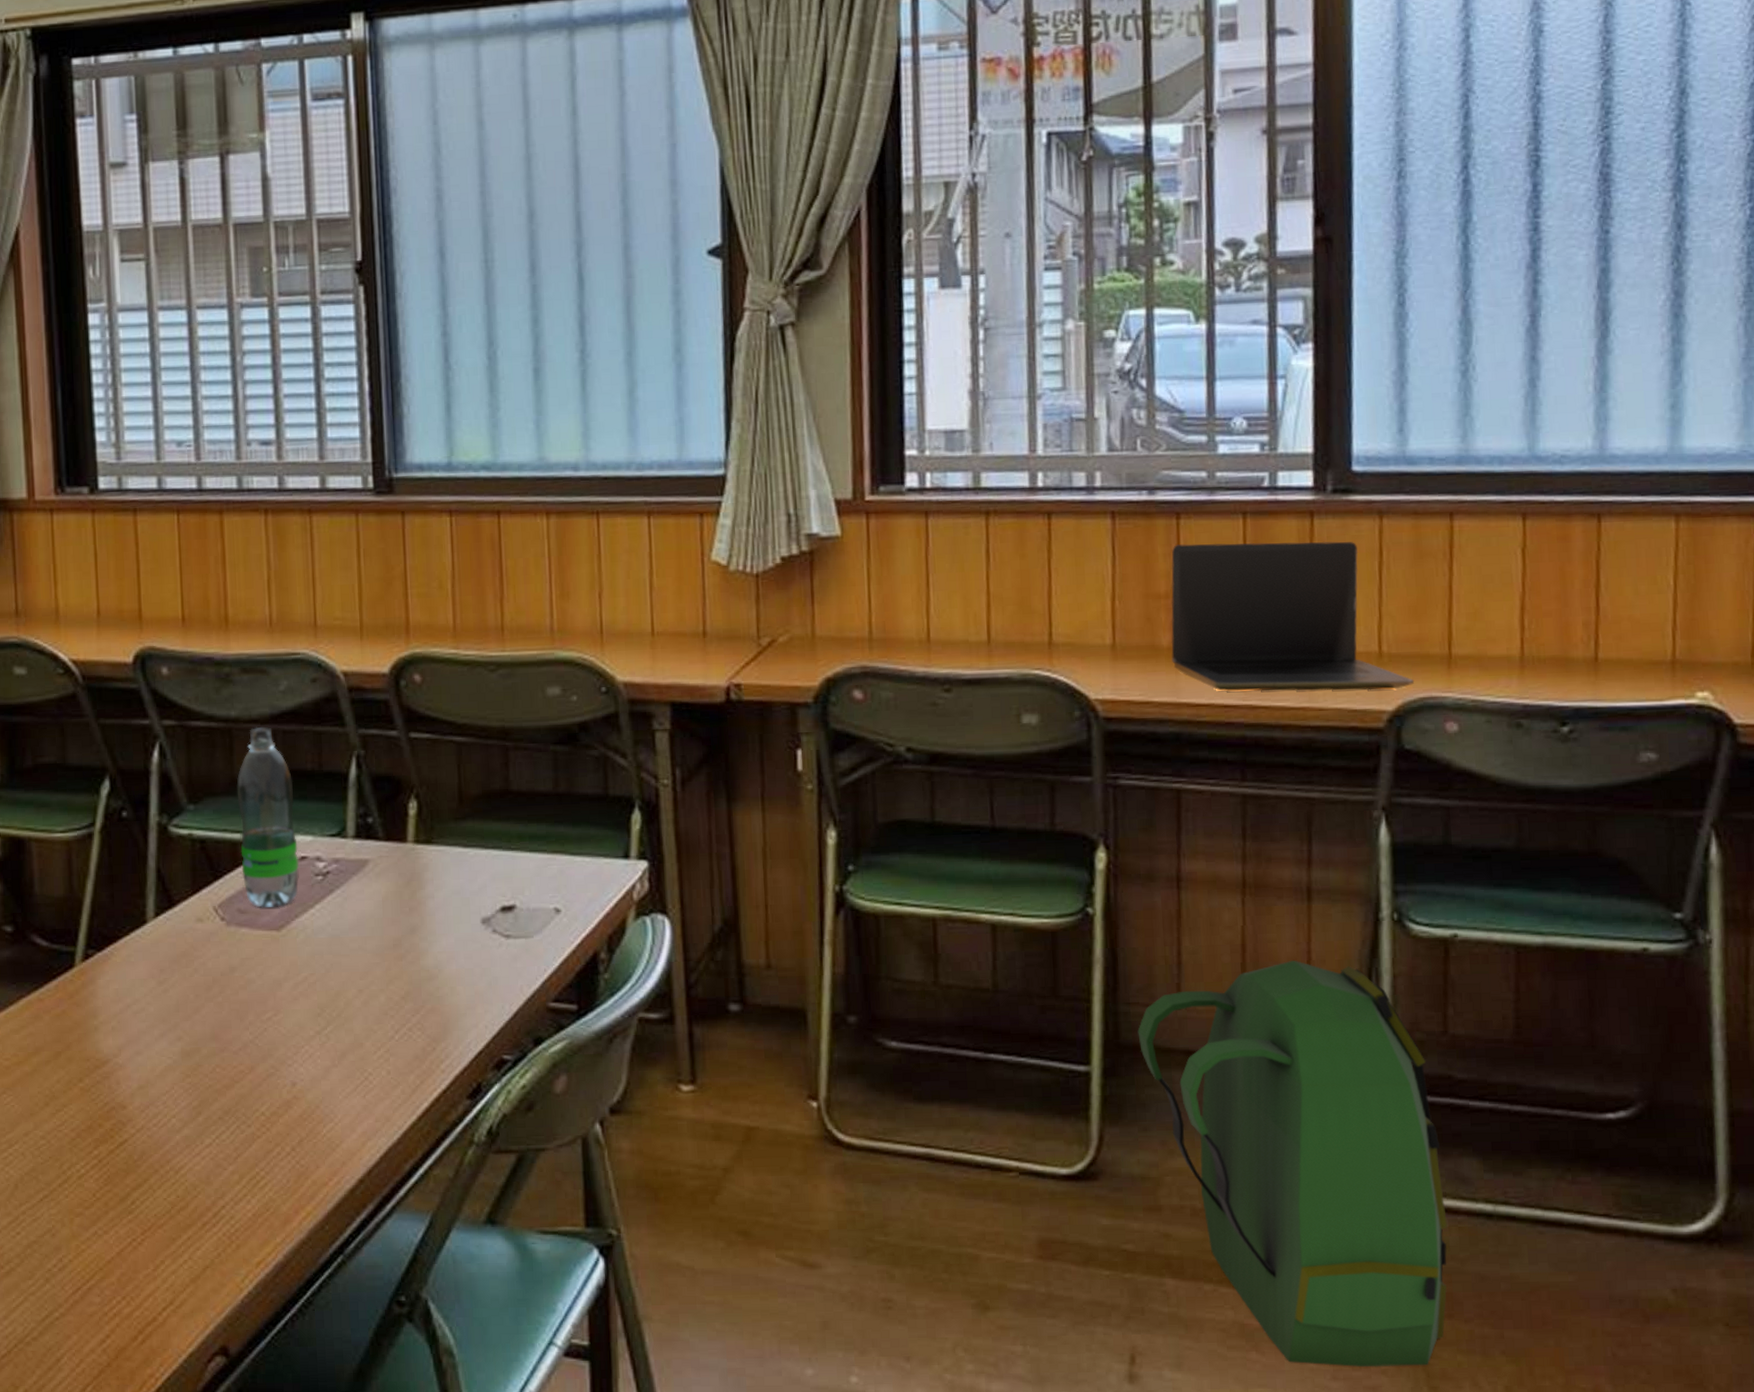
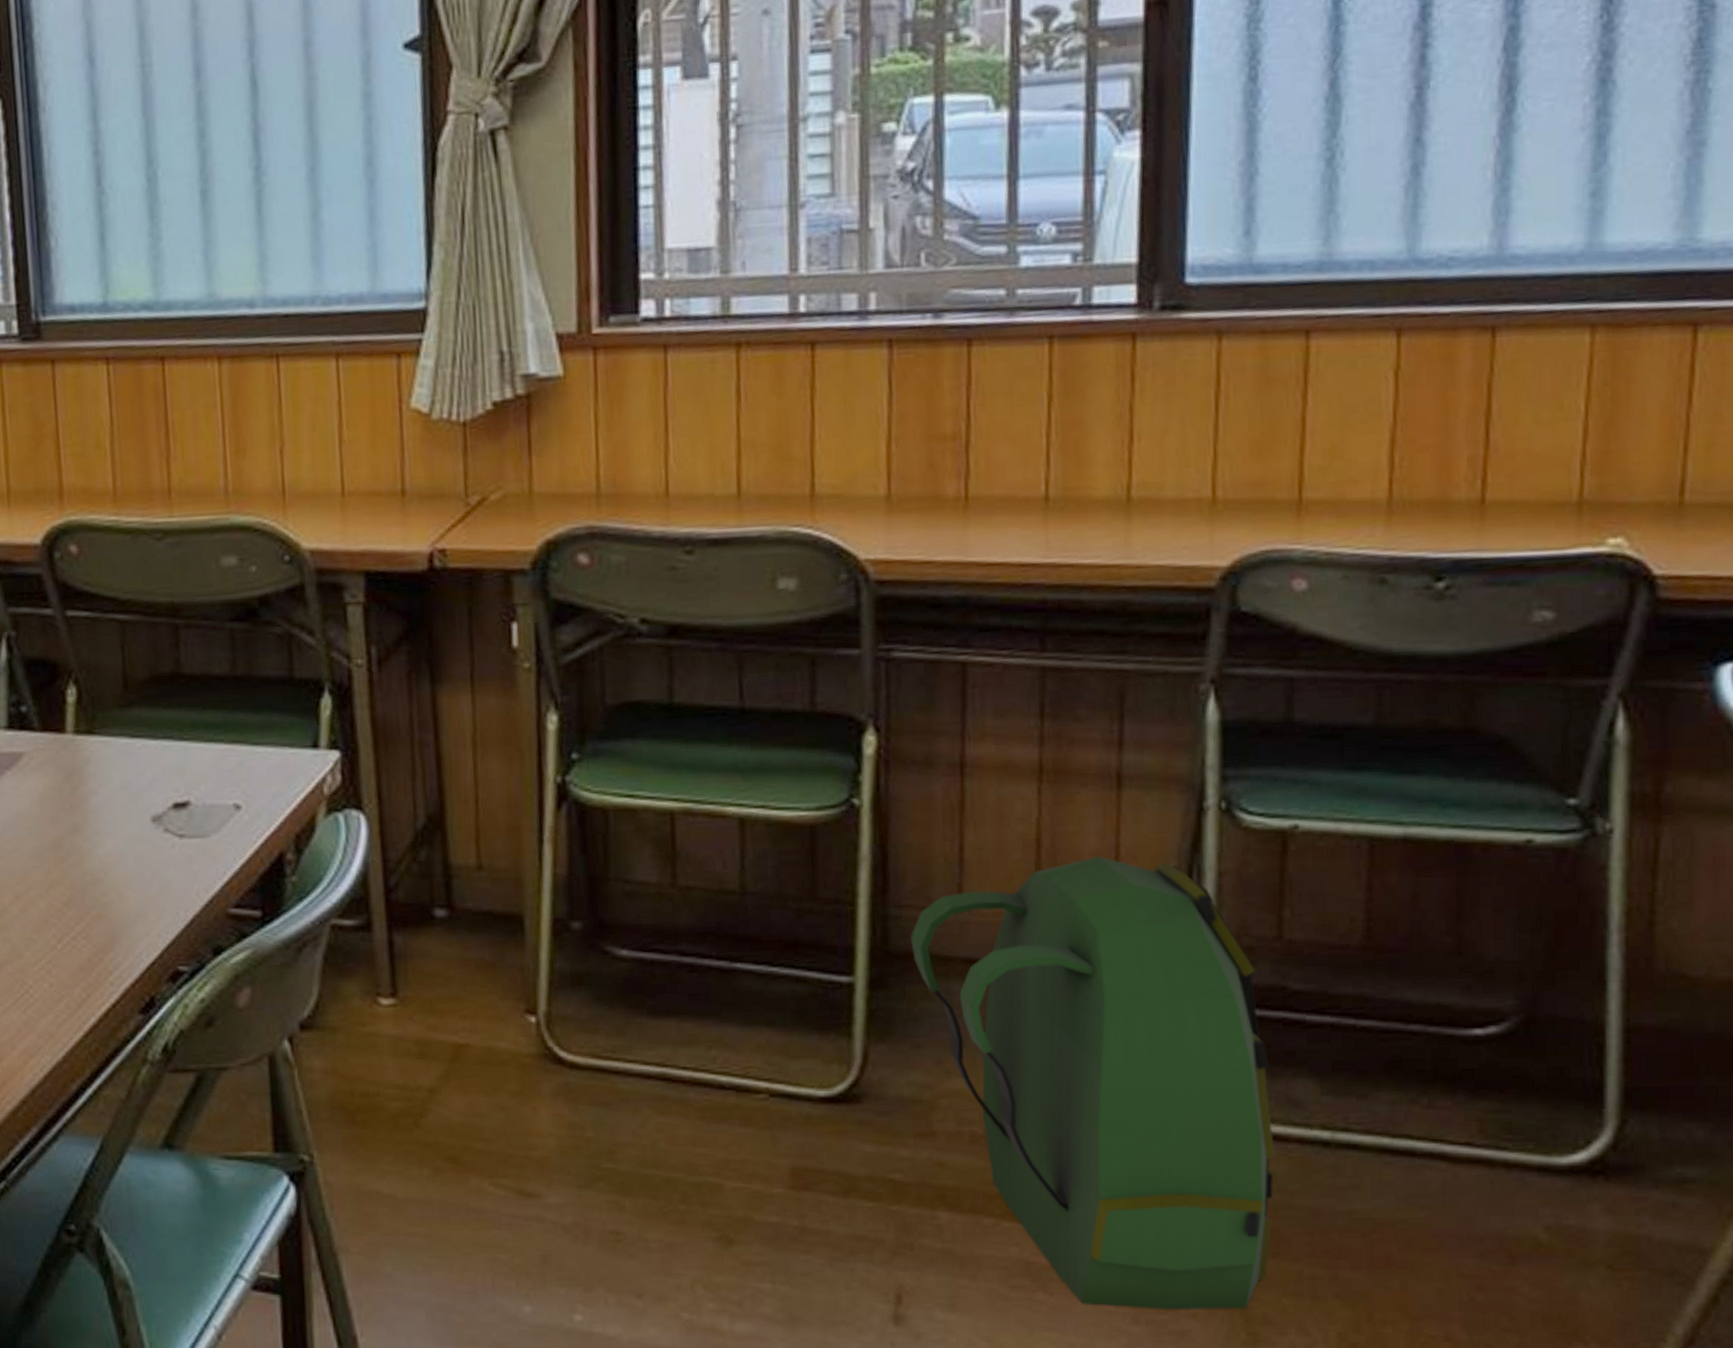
laptop computer: present [1171,541,1415,692] -> none [958,368,1256,547]

